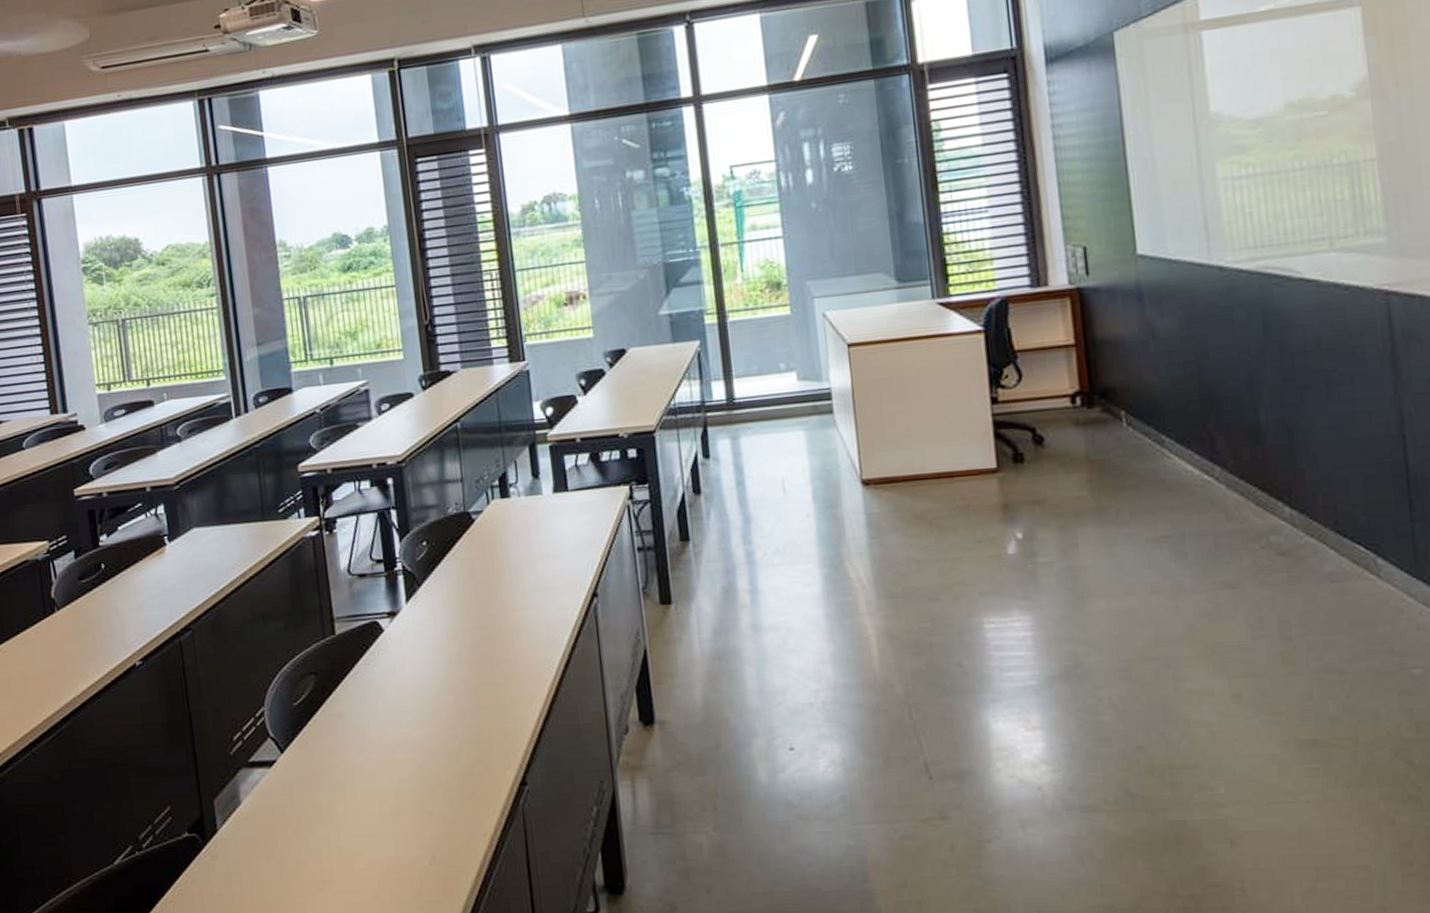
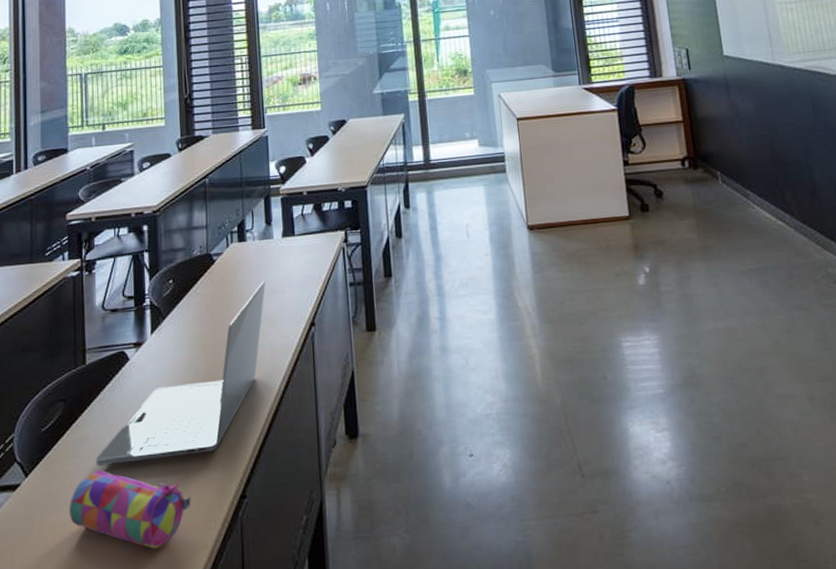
pencil case: none [331,748,465,834] -> present [69,469,191,549]
laptop: none [355,544,536,744] -> present [95,281,266,466]

